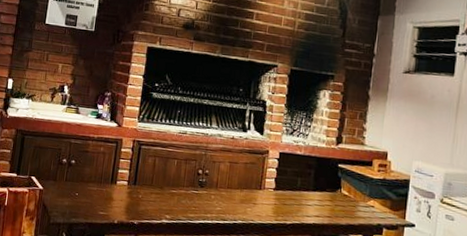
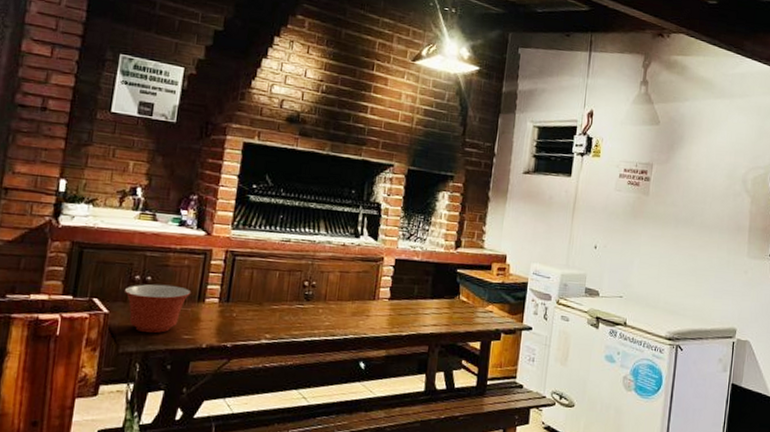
mixing bowl: none [54,166,106,209] -> present [124,284,192,333]

